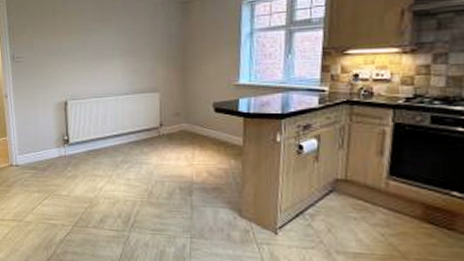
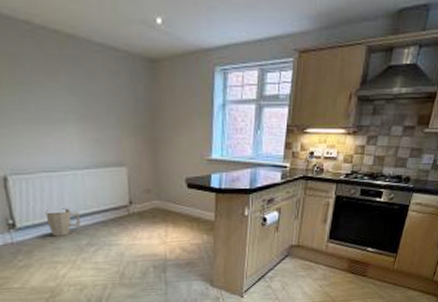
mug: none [91,128,118,153] -> present [45,208,81,237]

